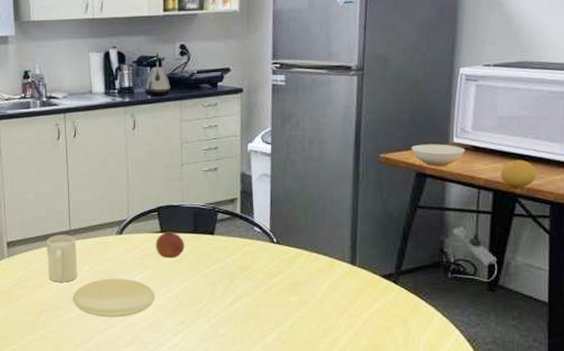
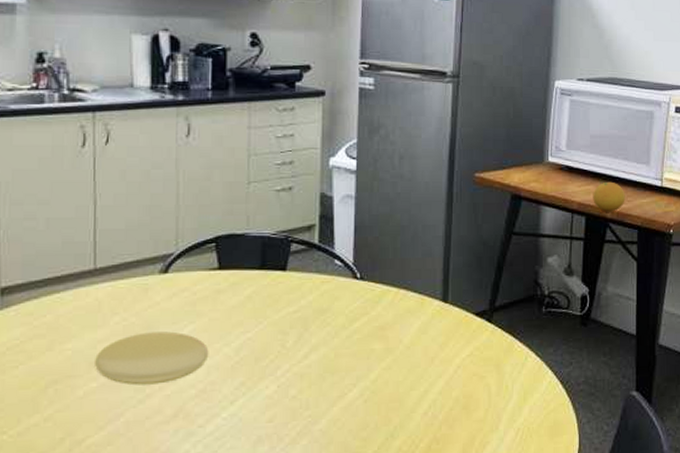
mug: present [47,235,78,283] -> none [59,276,104,342]
kettle: present [144,52,172,97] -> none [203,40,238,96]
fruit: present [156,231,184,259] -> none [212,268,248,303]
bowl: present [411,144,465,166] -> none [507,163,559,188]

